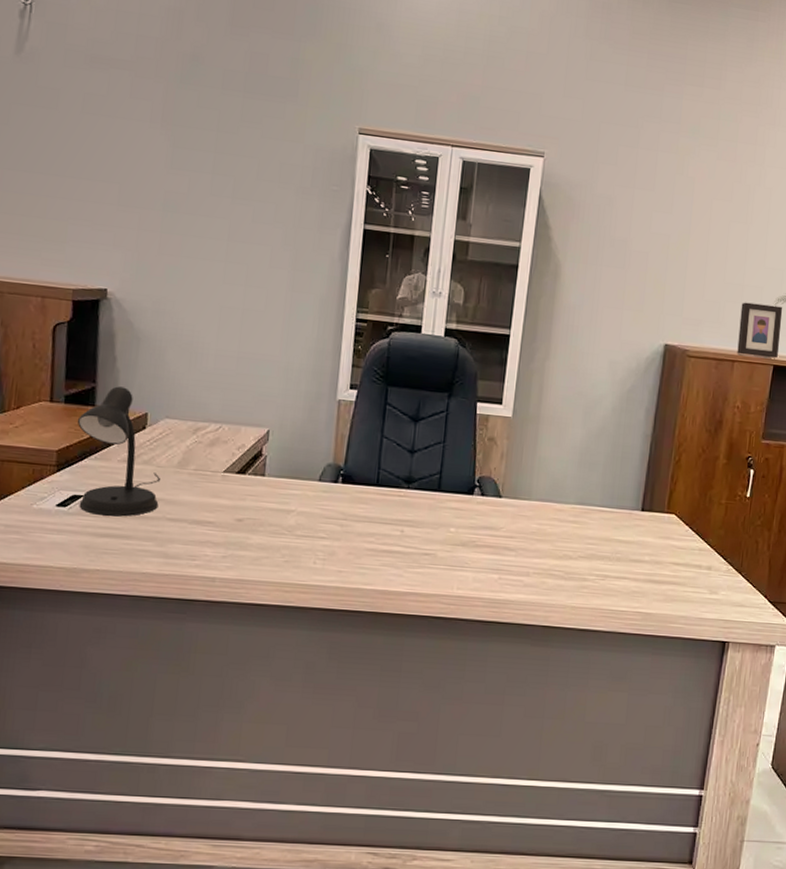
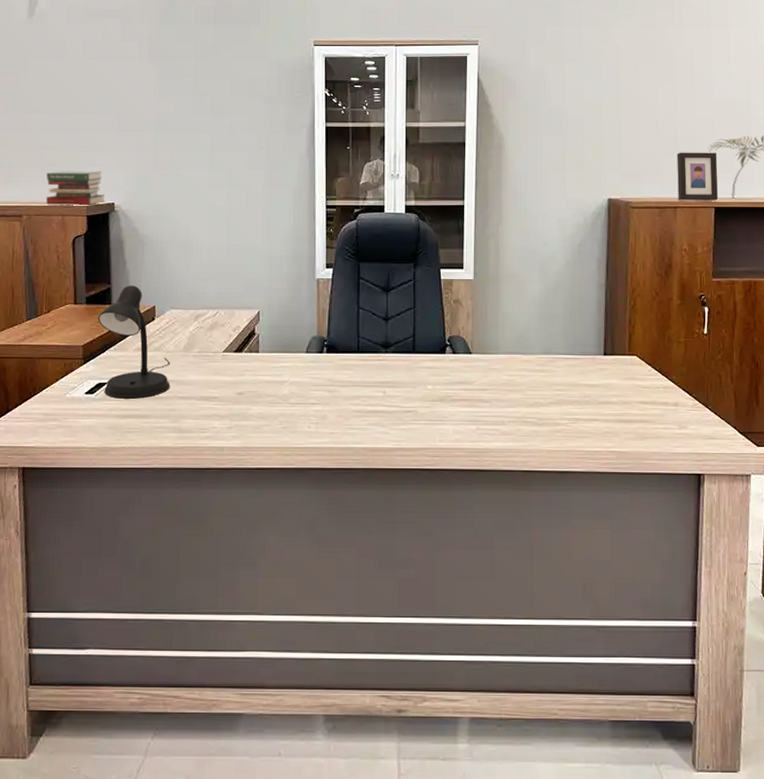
books: none [23,243,96,289] -> present [46,171,104,206]

